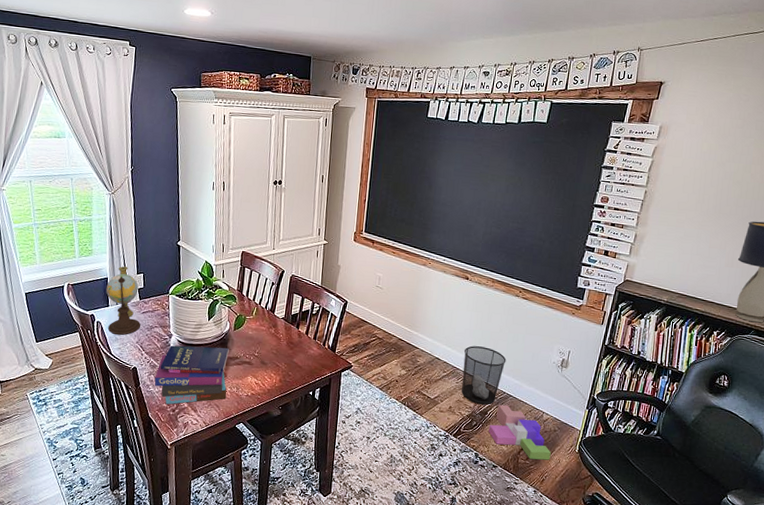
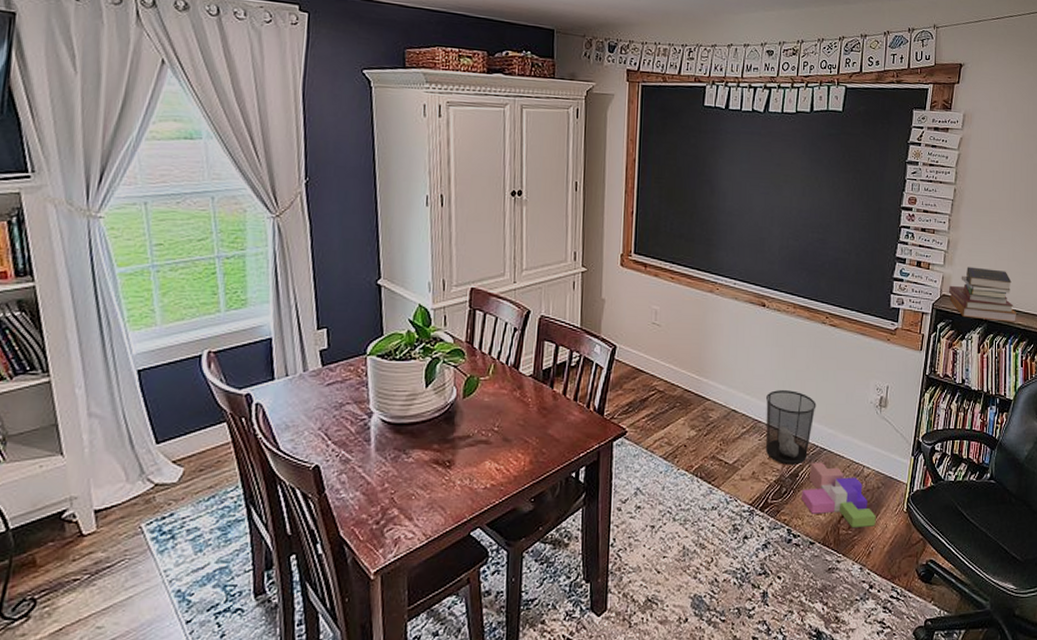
globe: present [106,266,141,335] -> none [269,320,324,420]
books: present [154,345,229,405] -> none [347,423,457,515]
books: none [631,258,696,308] -> present [948,266,1017,322]

